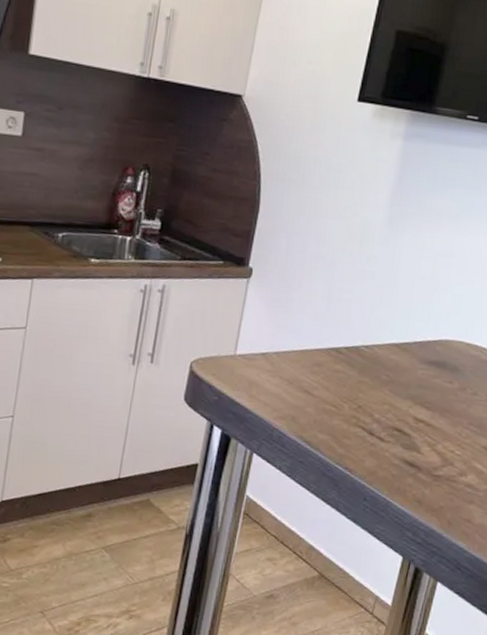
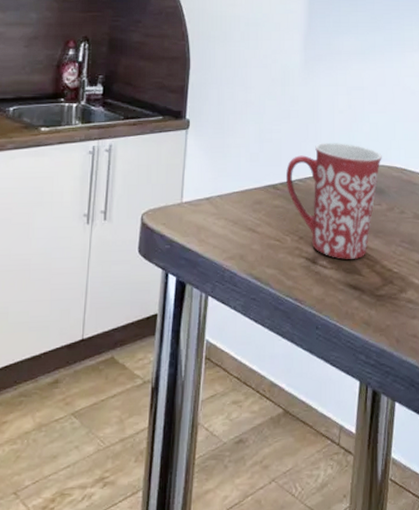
mug: none [351,310,462,436] -> present [285,143,382,259]

